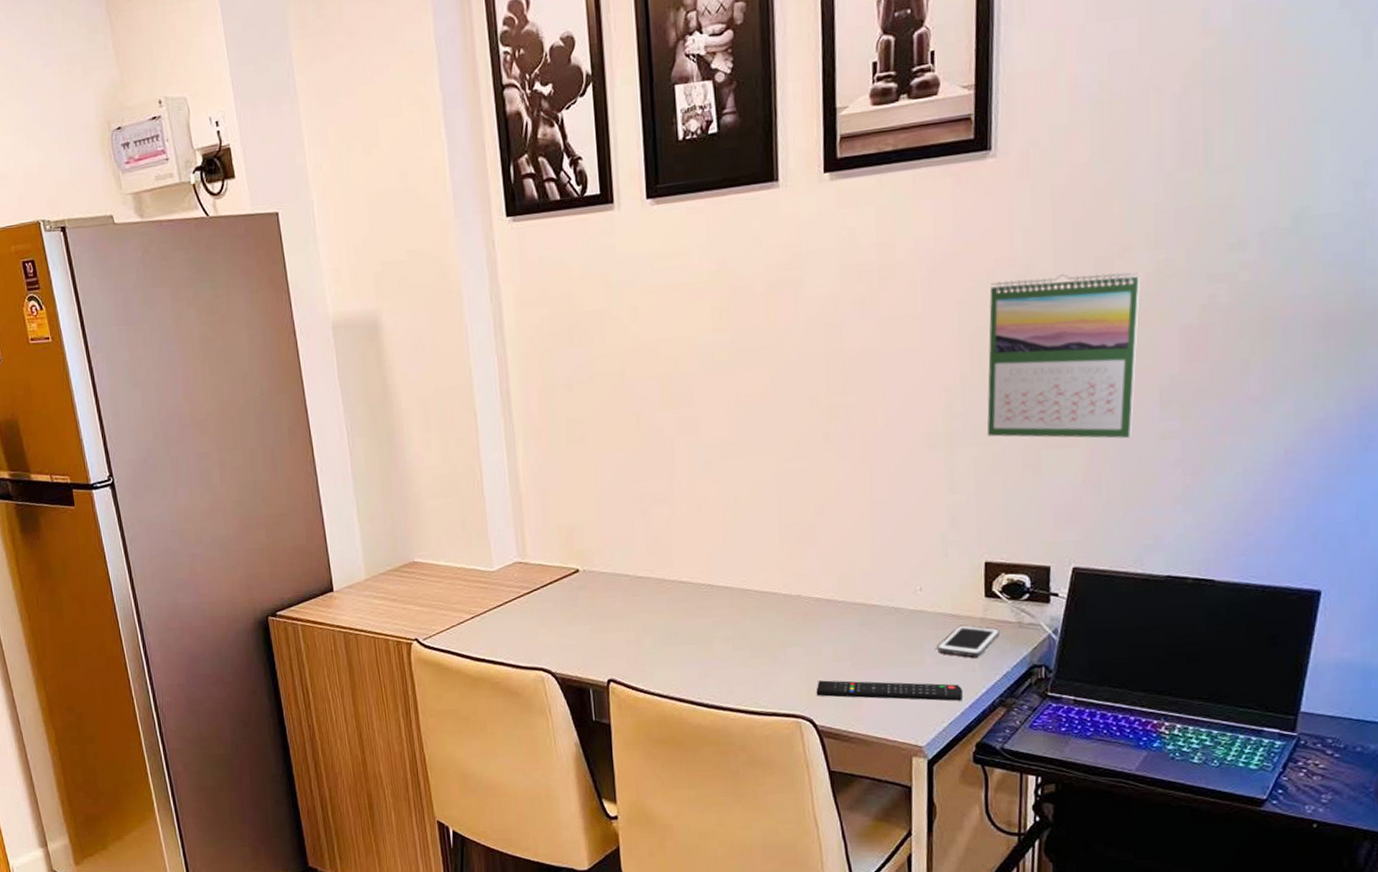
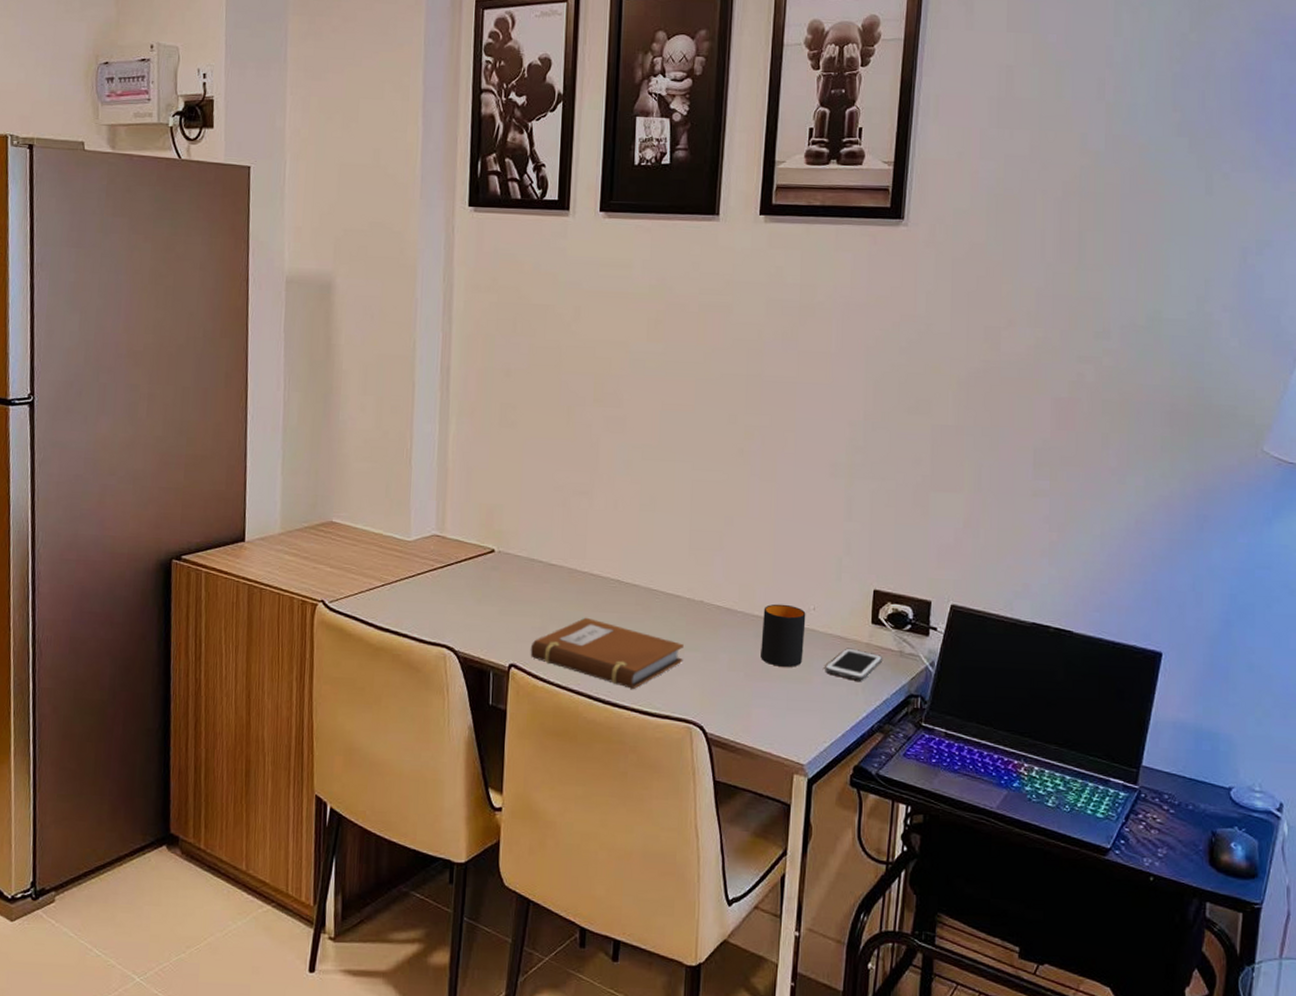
notebook: none [627,625,785,690] -> present [530,617,684,689]
remote control: present [816,680,963,701] -> none [709,688,846,722]
mug: none [866,588,913,652] -> present [761,604,806,667]
calendar: present [987,271,1141,439] -> none [883,334,1022,490]

